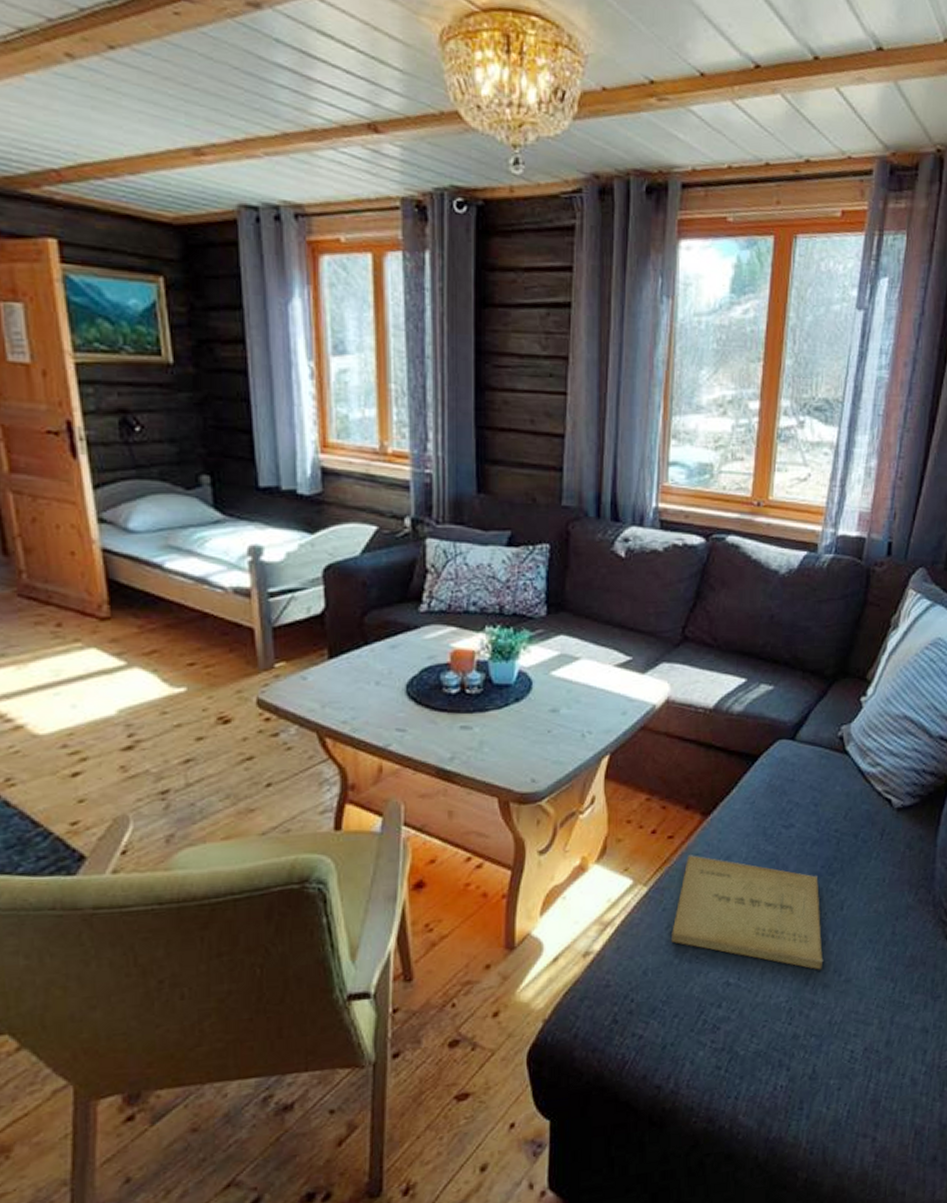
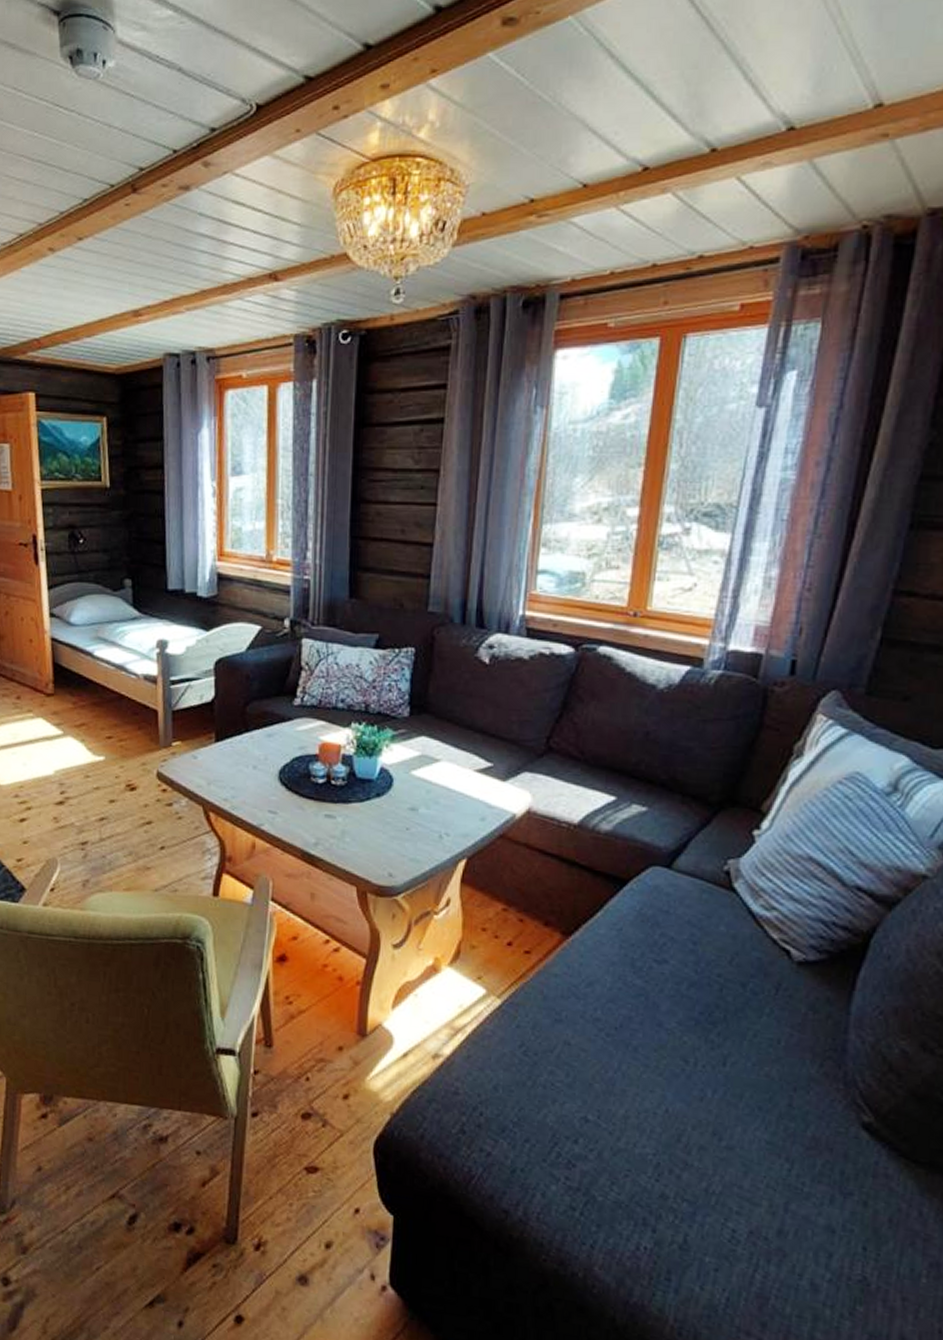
book: present [671,855,824,970] -> none [525,974,700,1129]

